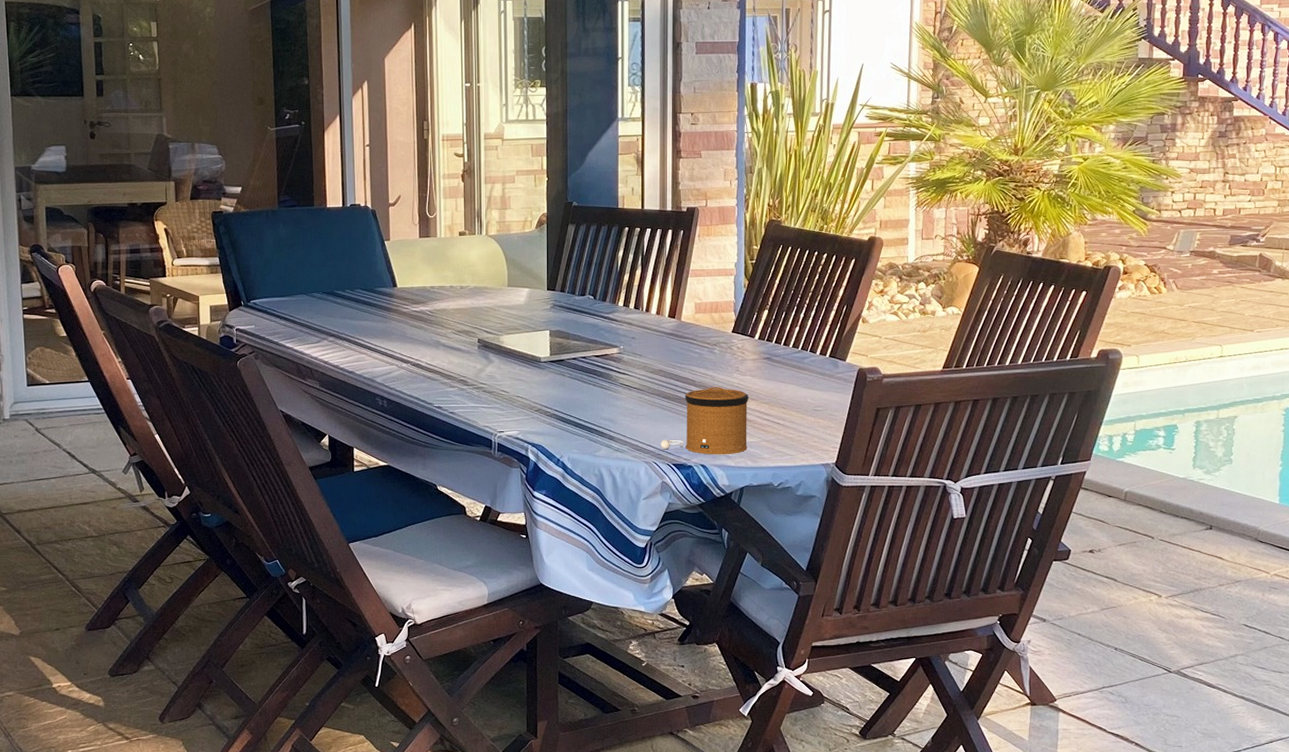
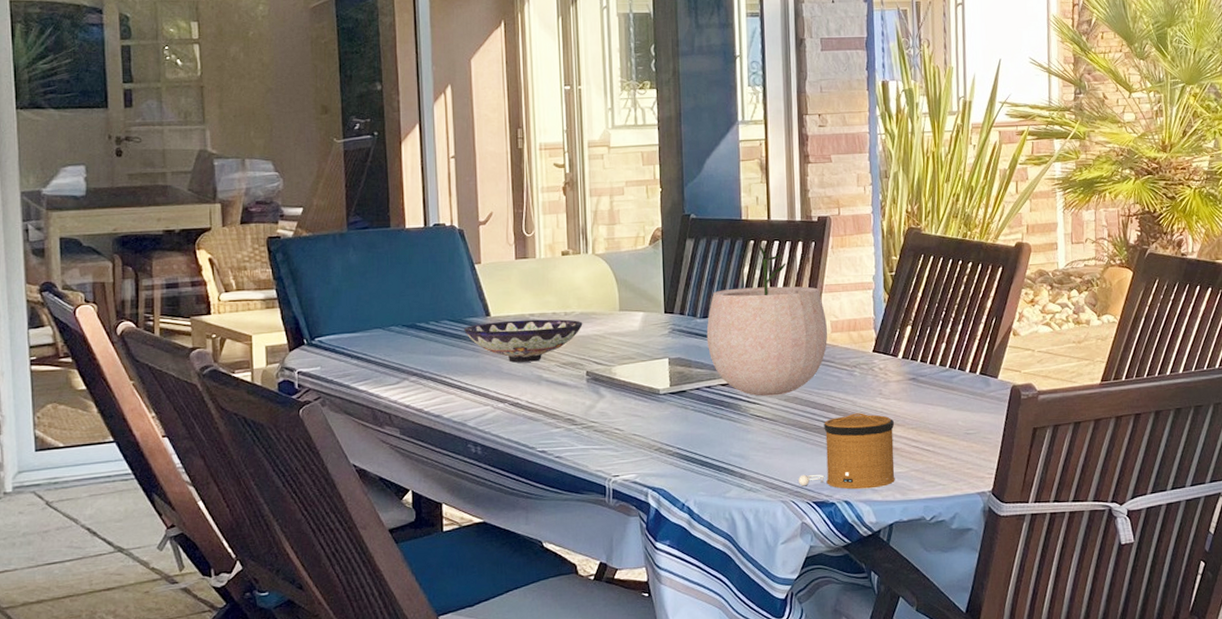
bowl: none [375,291,476,329] -> present [464,319,583,363]
plant pot: none [583,232,692,368] -> present [706,246,828,396]

